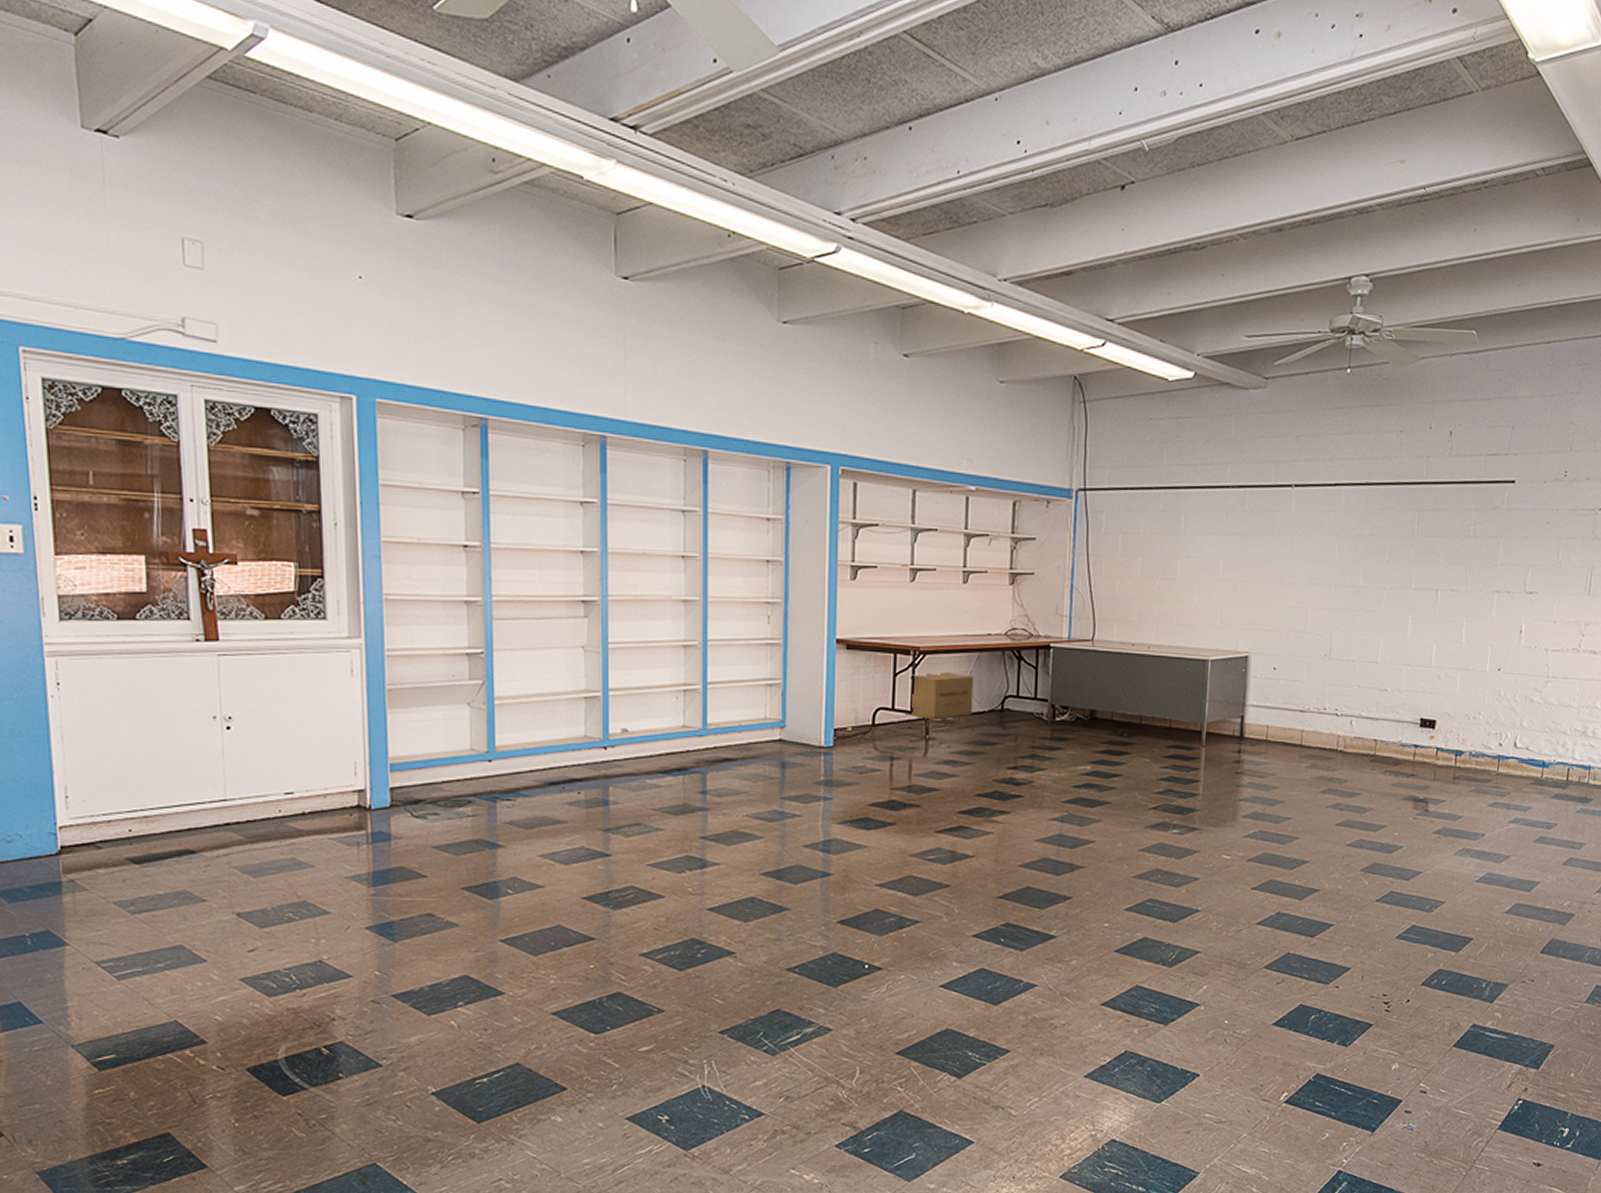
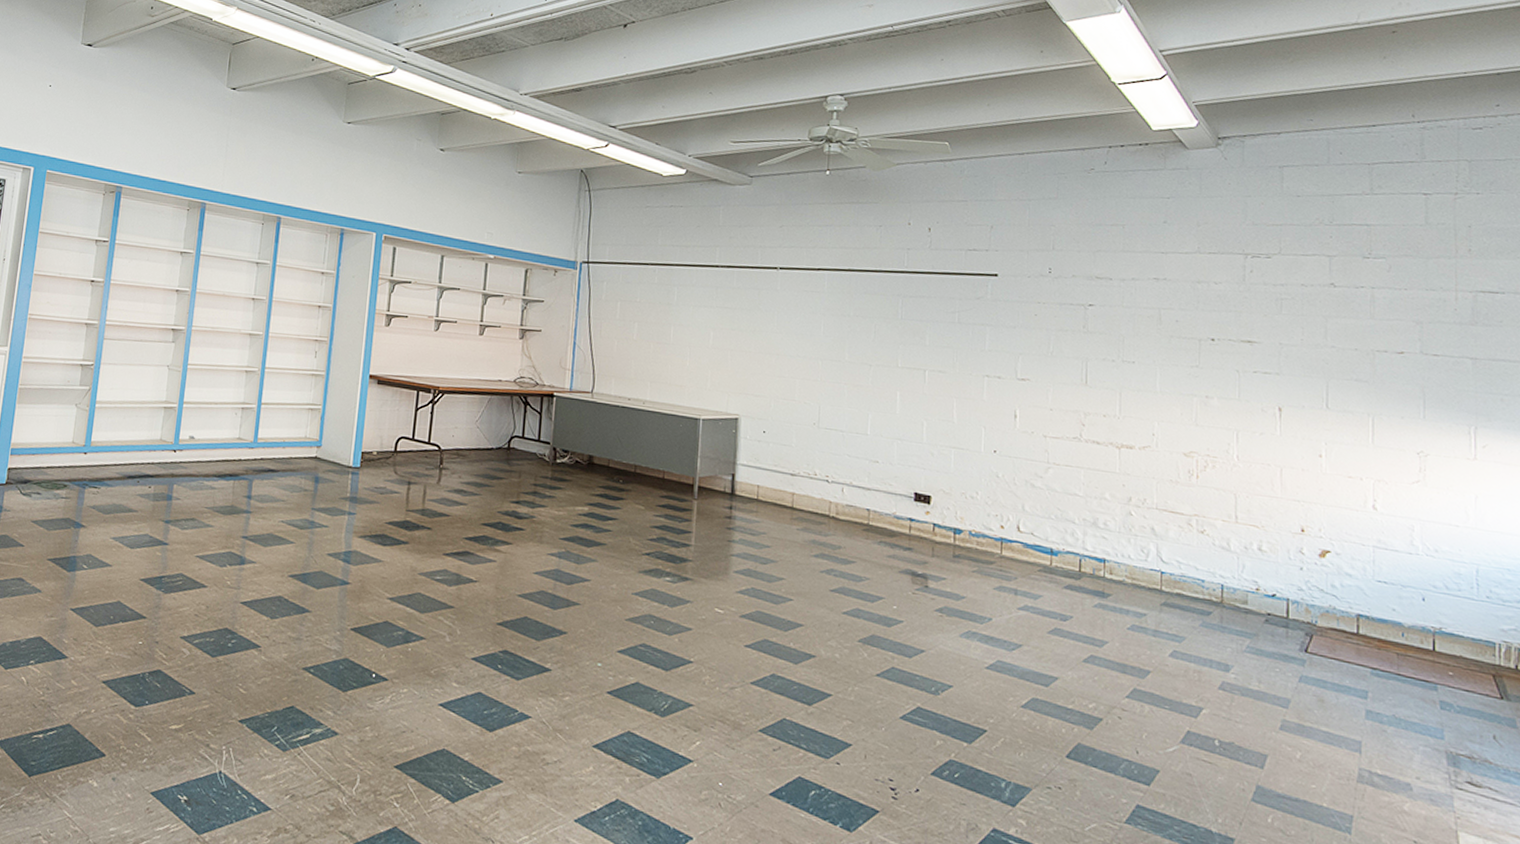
box: present [904,672,974,720] -> none [422,410,485,453]

